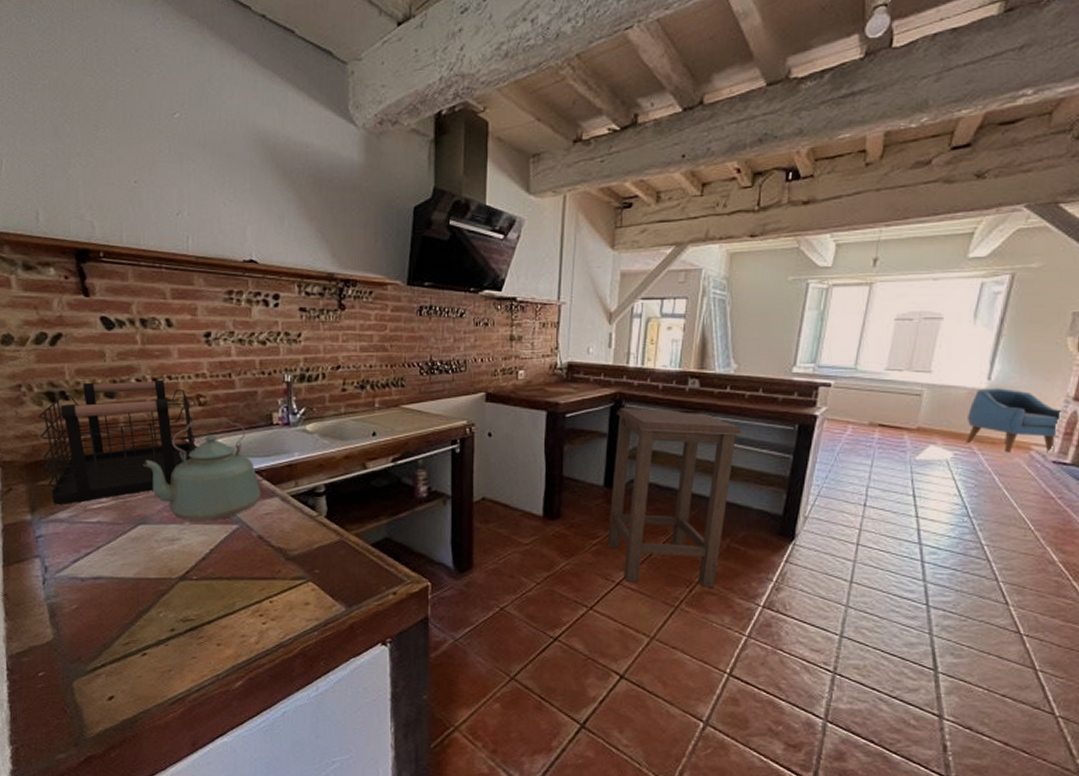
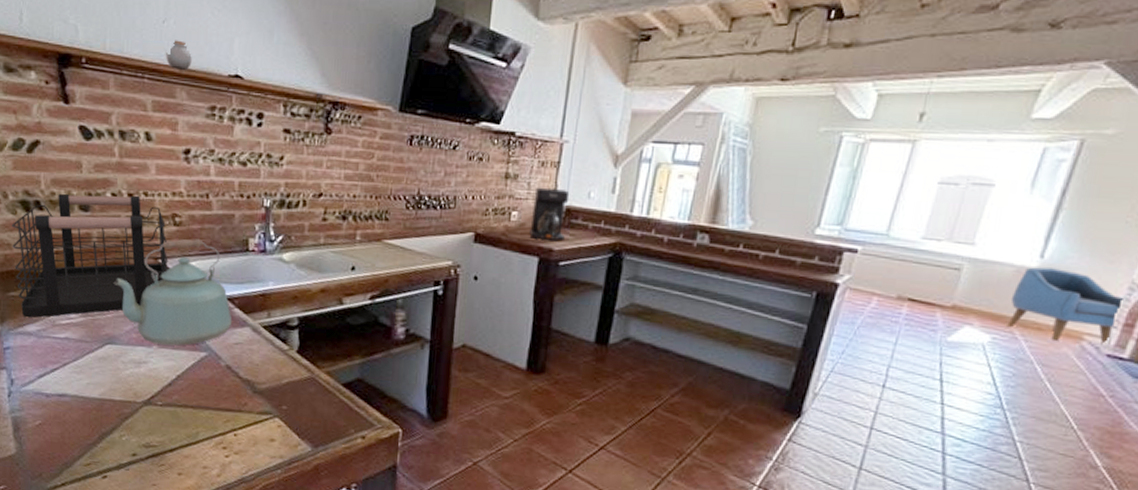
jar: none [181,230,208,259] -> present [165,40,193,71]
coffee maker: none [536,346,571,395] -> present [529,187,570,242]
bar stool: present [607,407,742,588] -> none [593,259,752,461]

